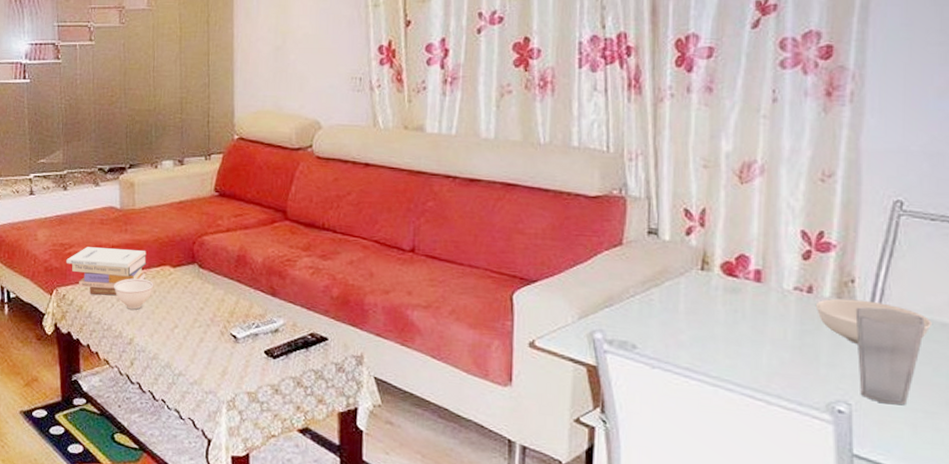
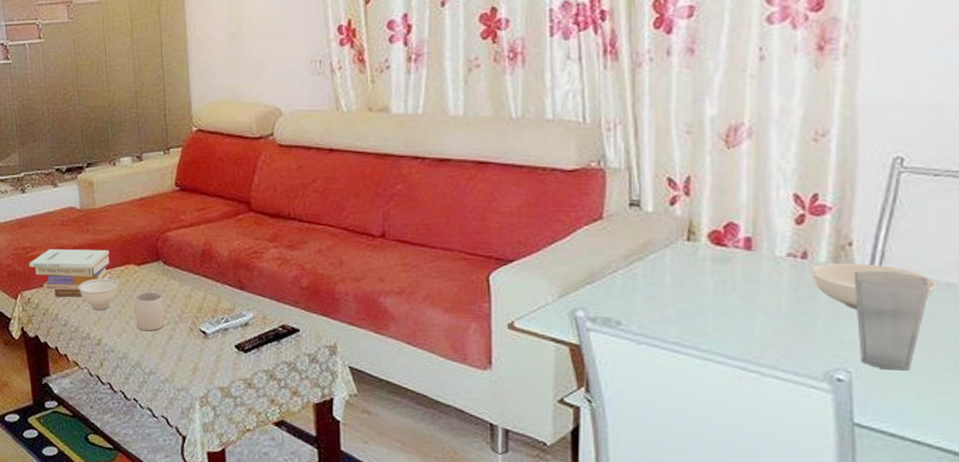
mug: none [167,293,198,333] -> present [134,291,165,331]

